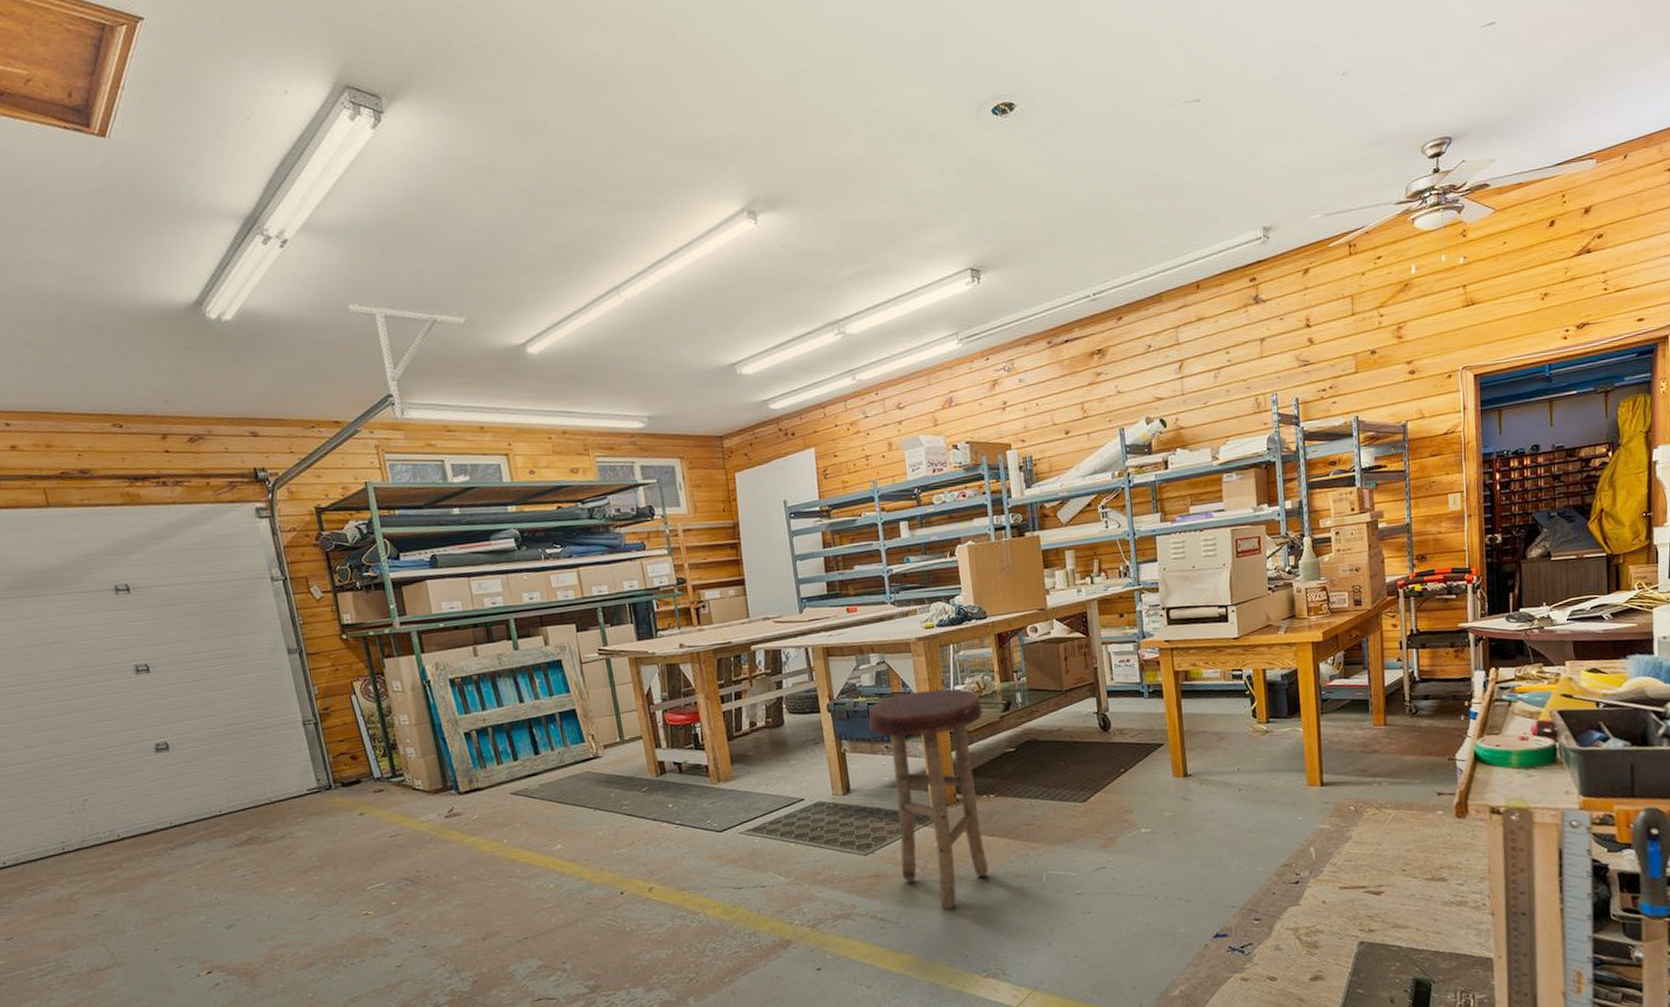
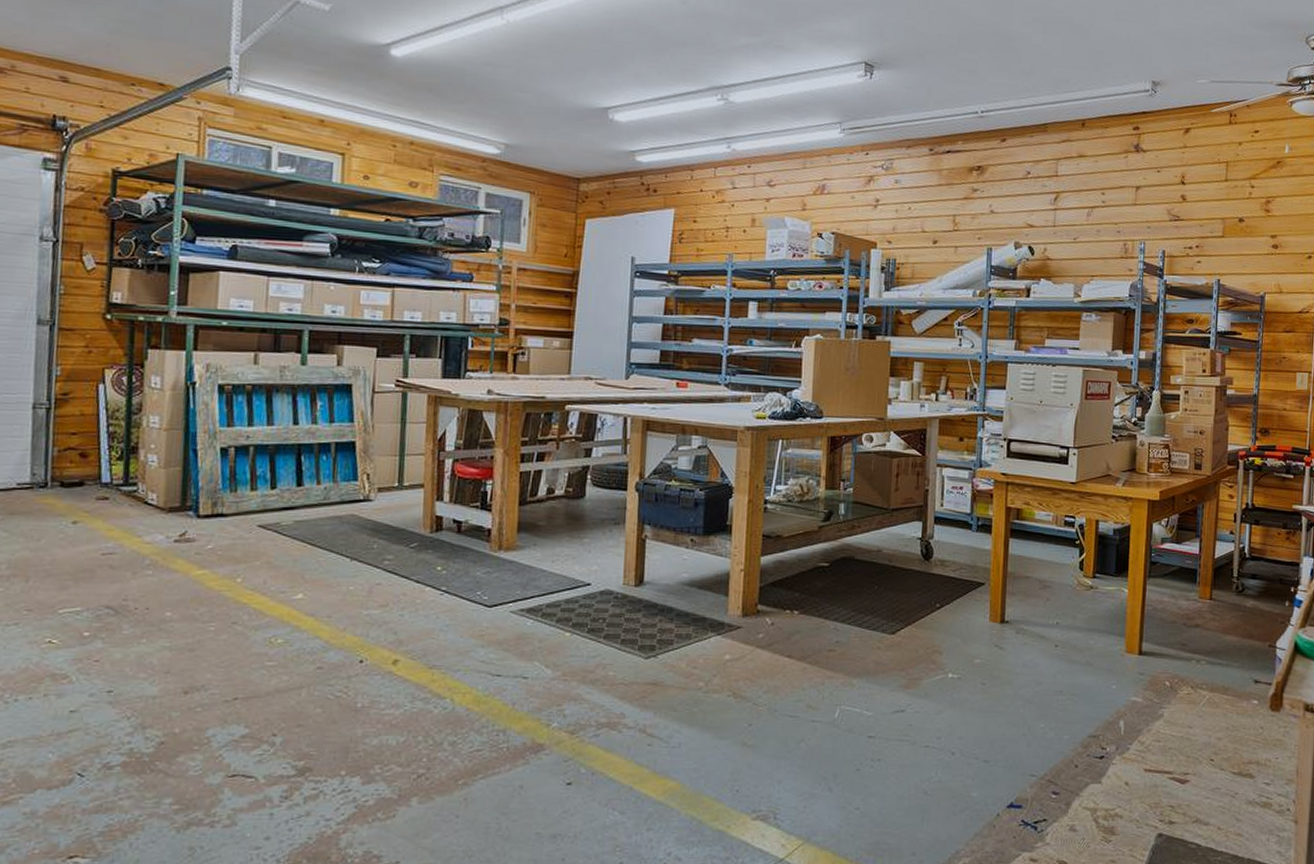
stool: present [868,688,989,910] -> none [677,484,802,735]

